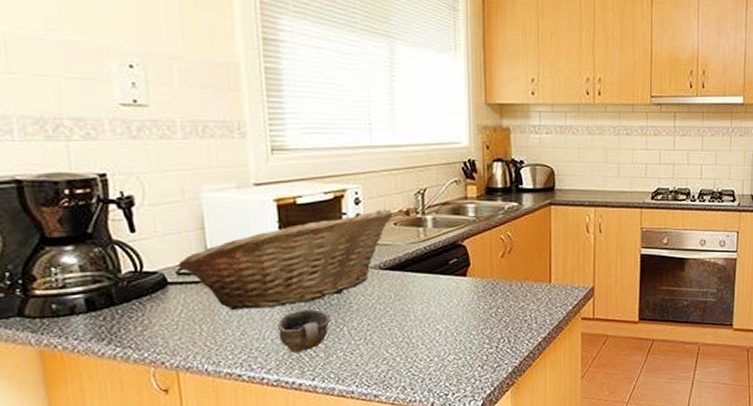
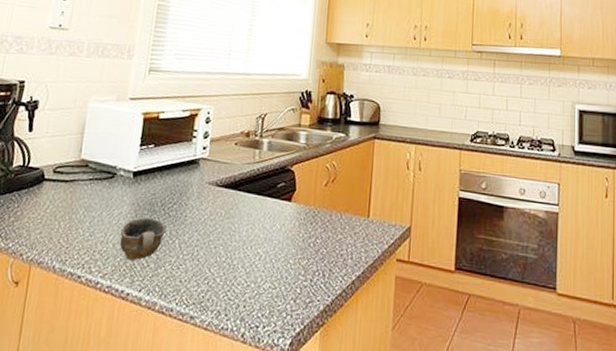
fruit basket: present [178,209,393,310] -> none [56,129,236,213]

